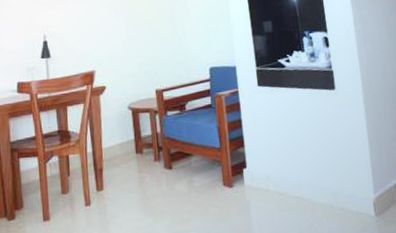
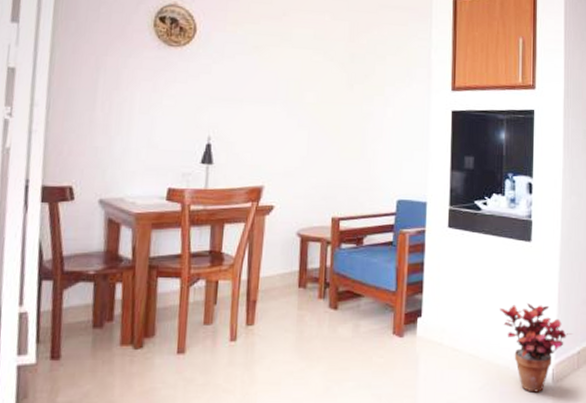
potted plant: none [316,145,388,226] -> present [500,303,573,393]

